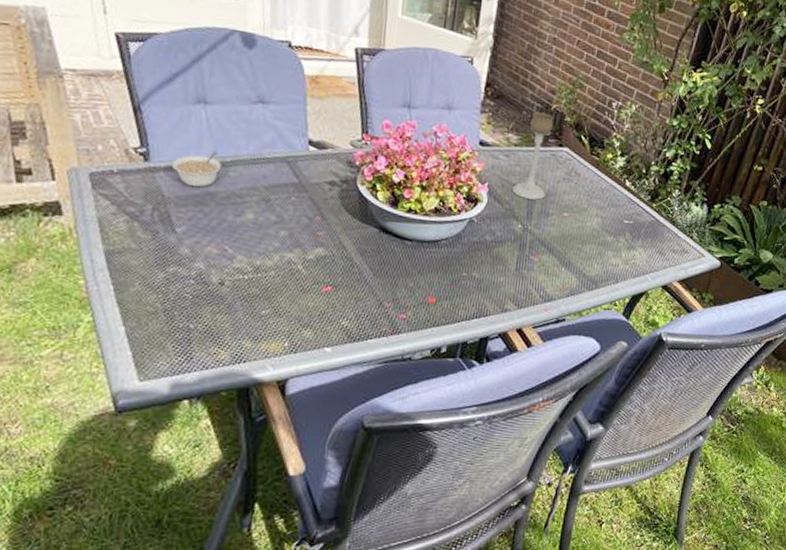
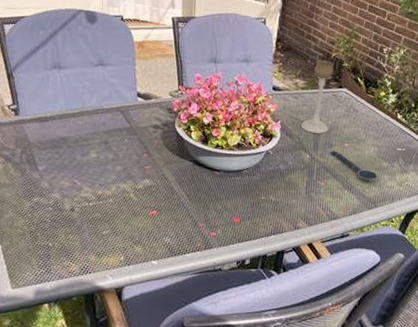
legume: present [171,151,223,188] -> none [35,105,73,134]
spoon: none [545,219,601,258] -> present [330,150,378,182]

